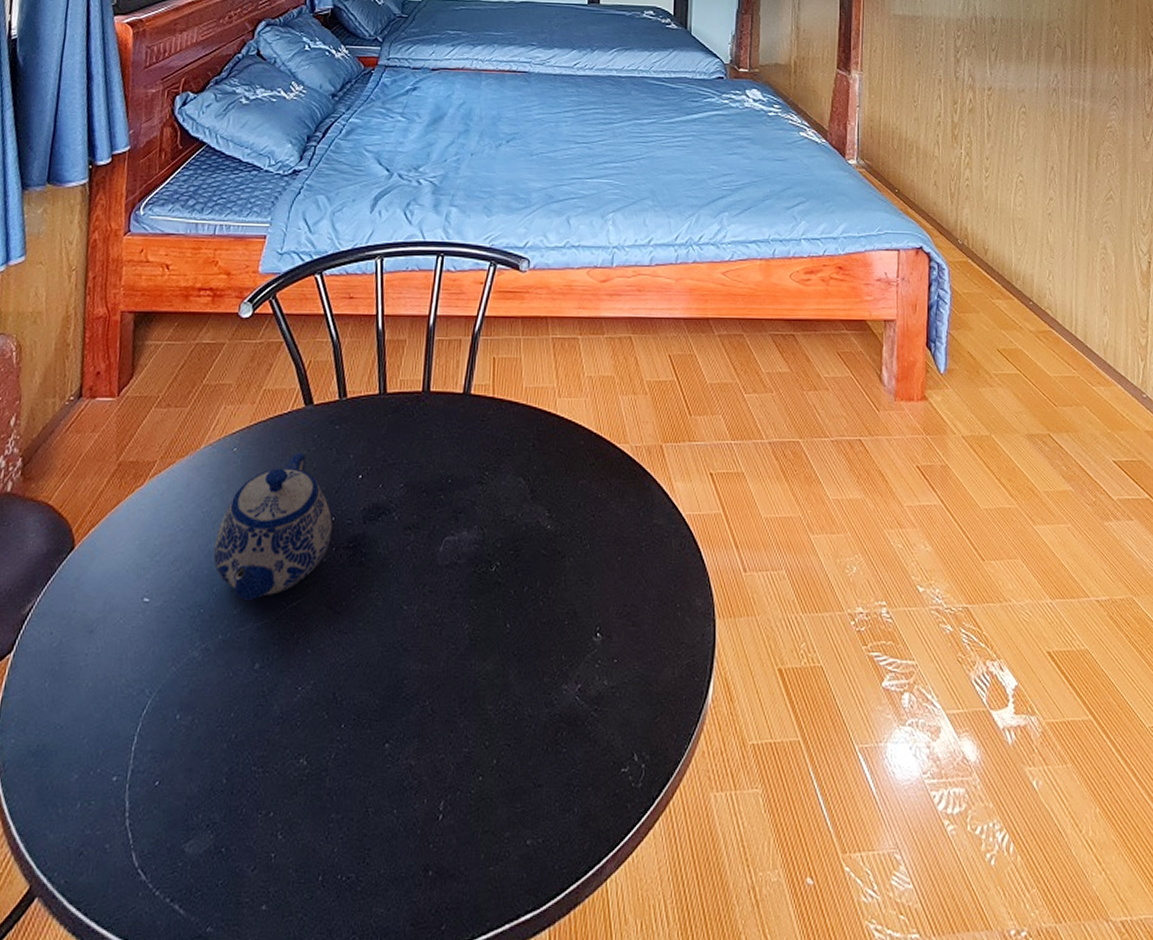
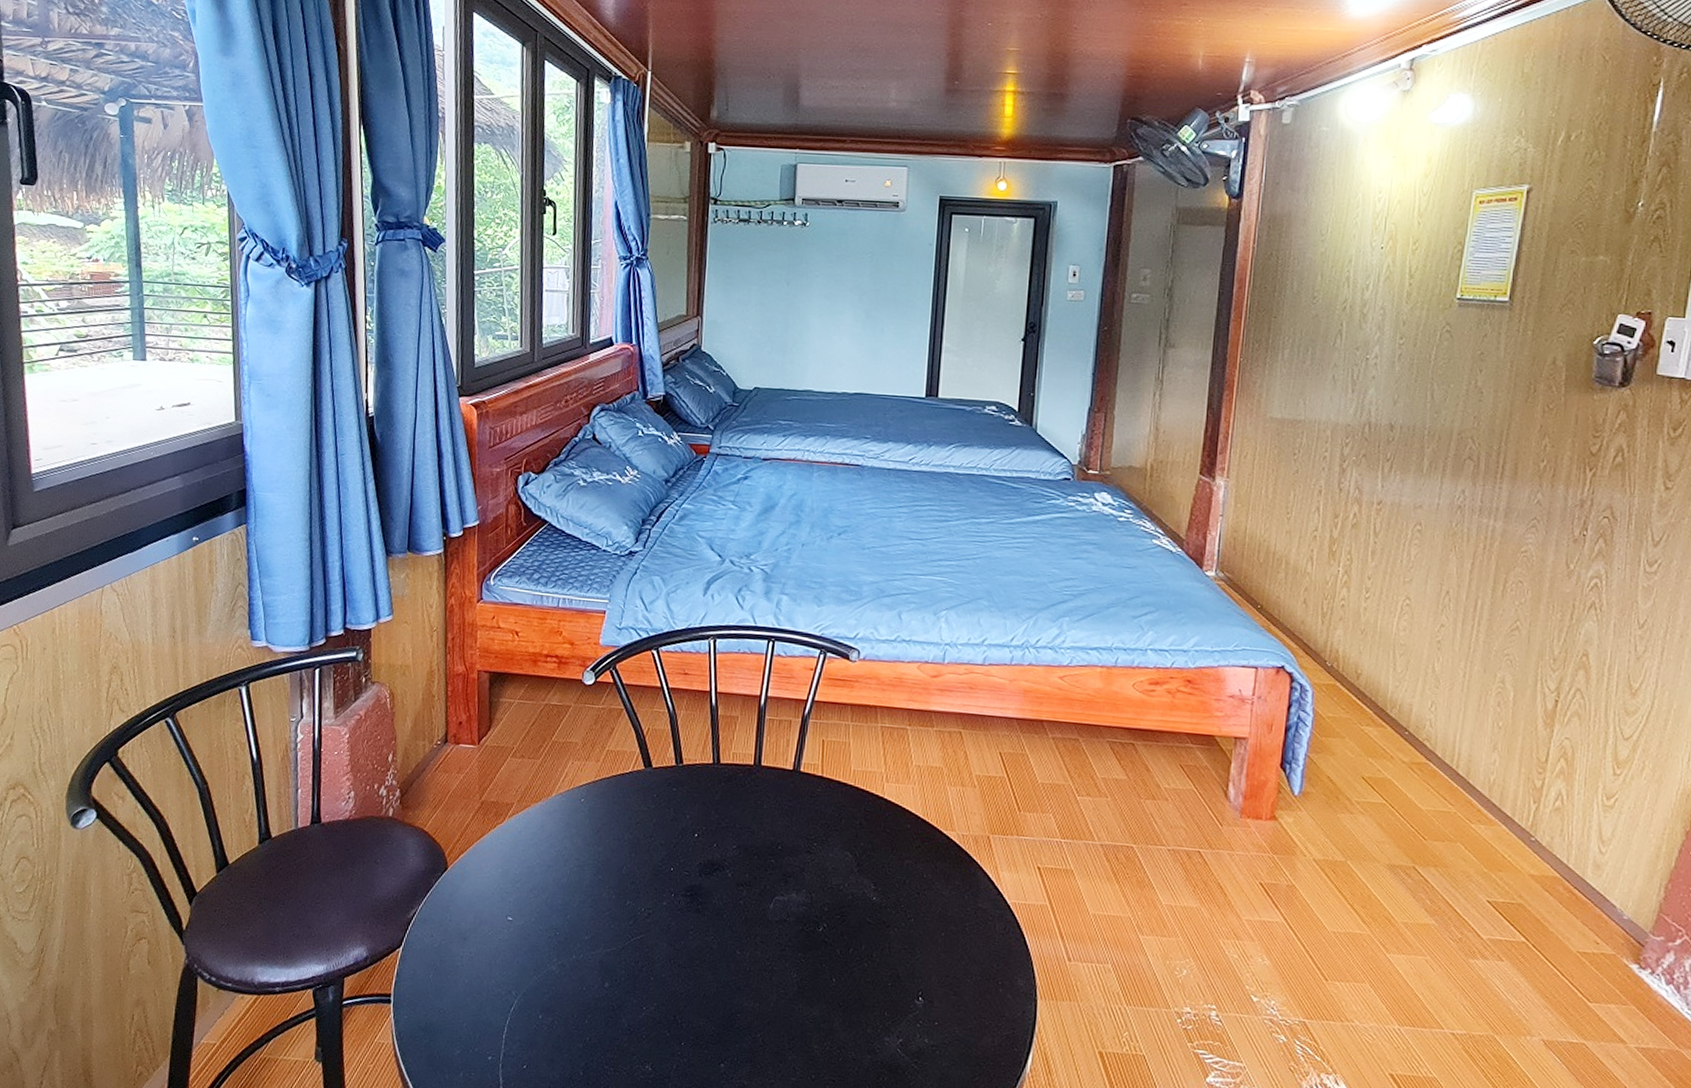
teapot: present [213,453,333,602] -> none [566,808,671,931]

